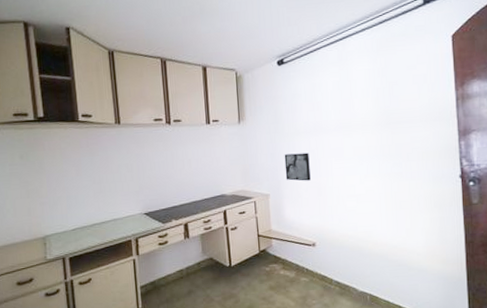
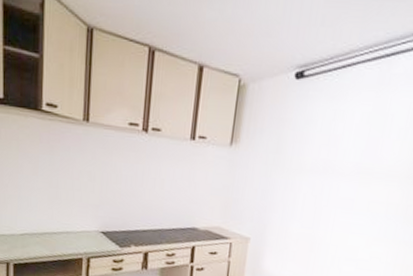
wall art: present [284,152,311,181] -> none [274,194,310,232]

